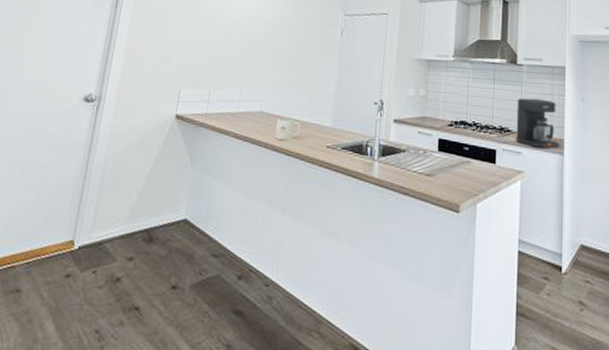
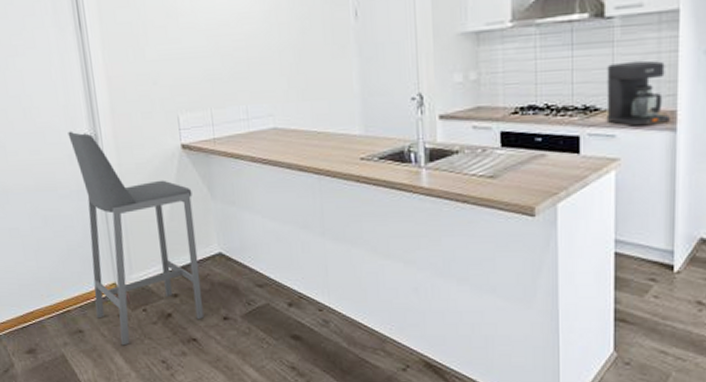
bar stool: none [40,89,175,311] -> present [68,131,205,346]
mug: present [274,117,301,141] -> none [295,131,326,159]

